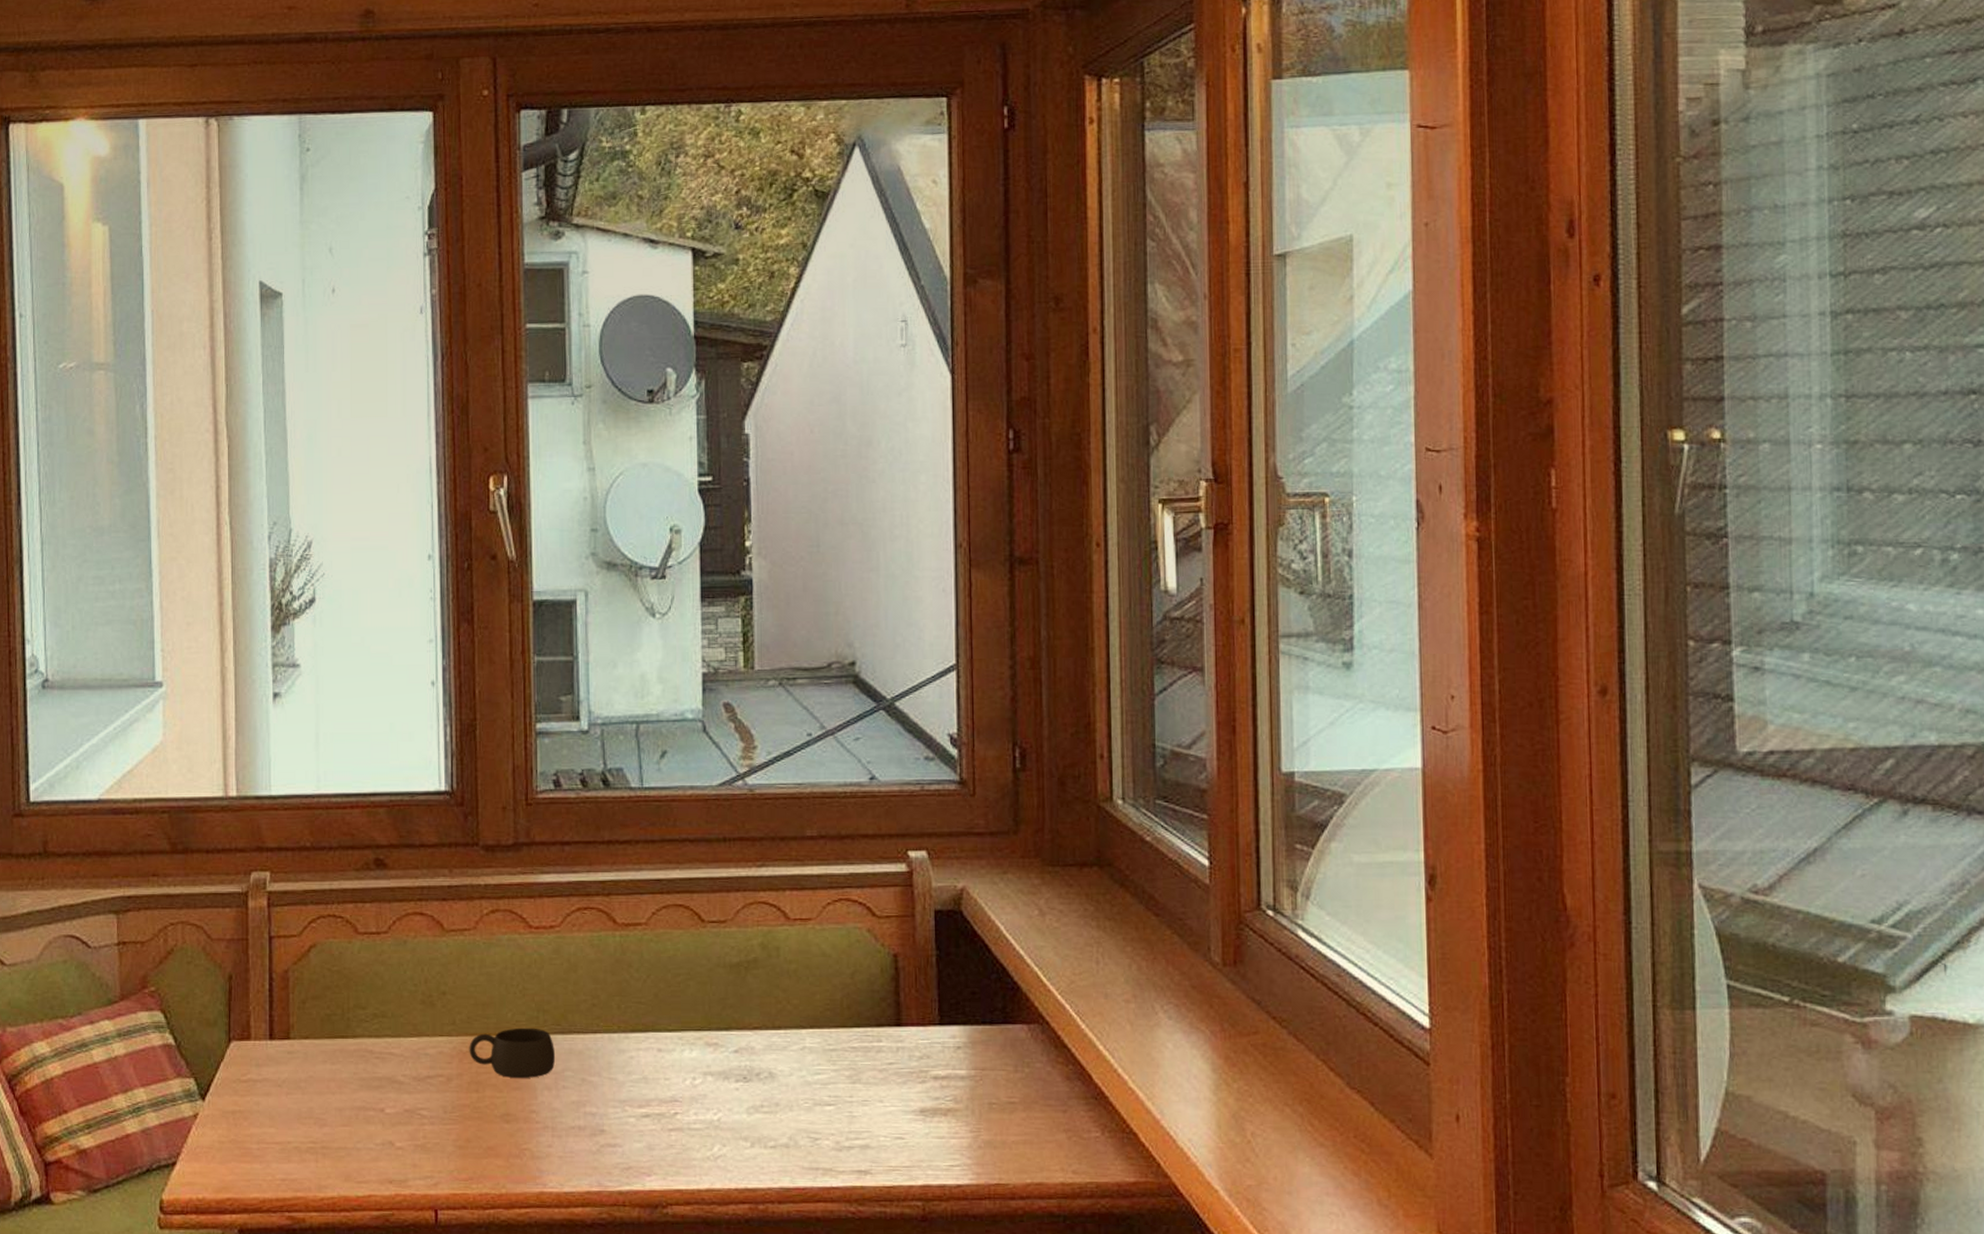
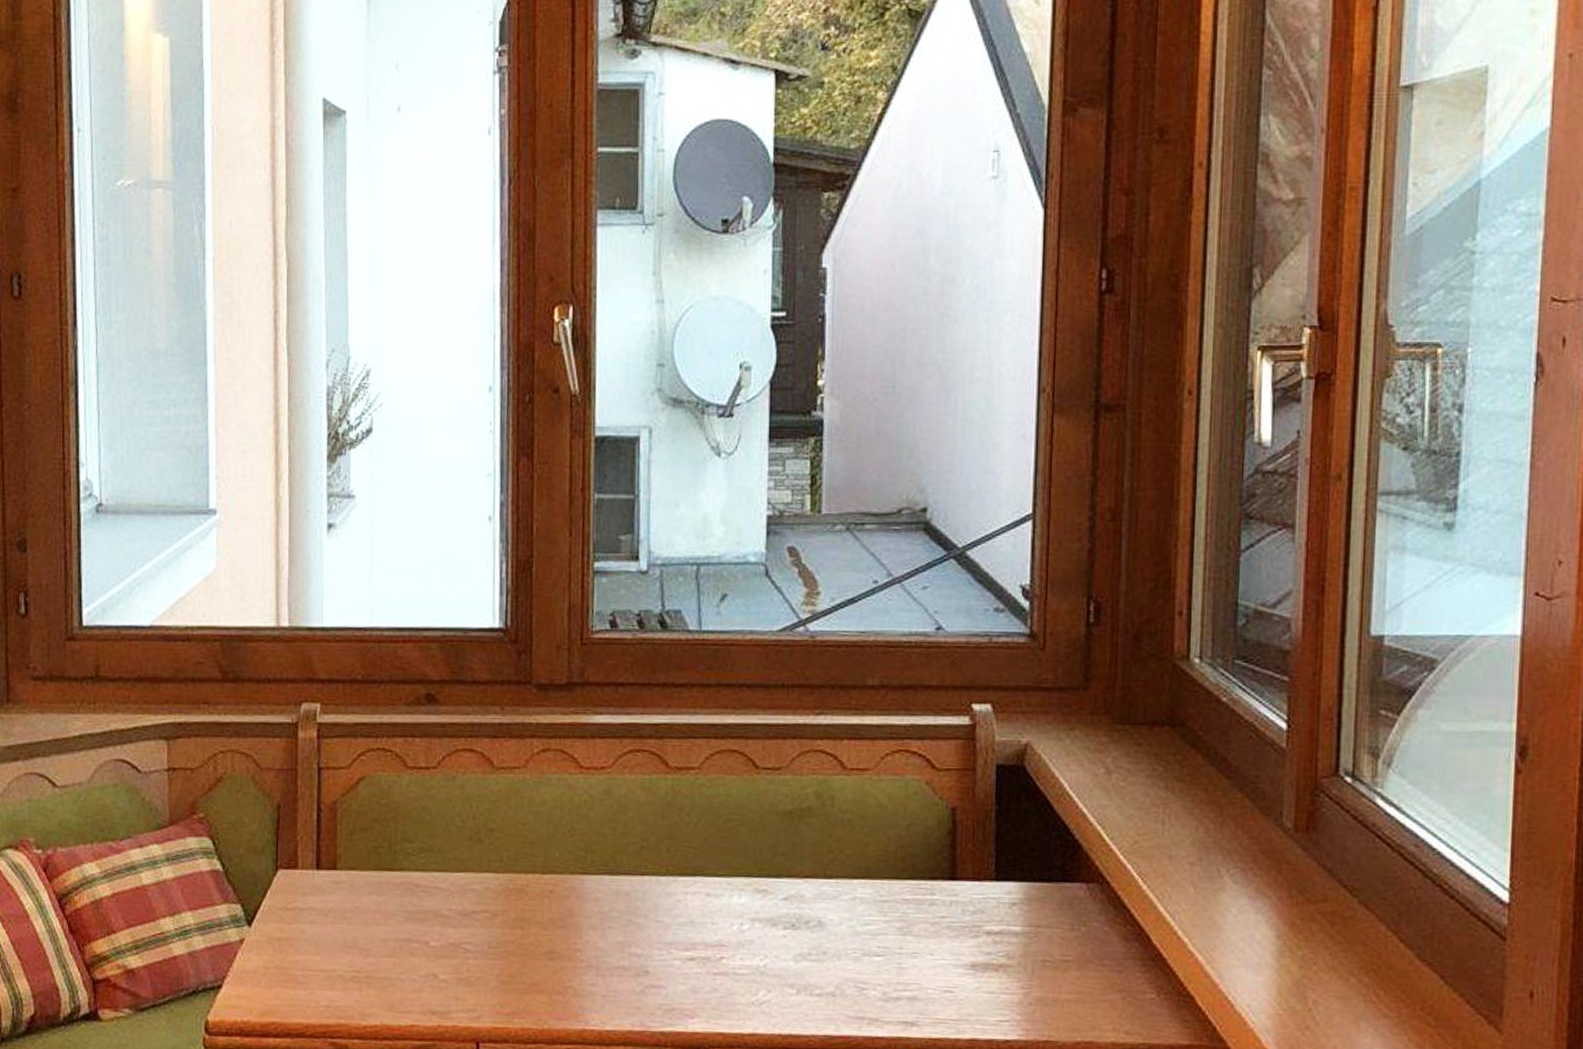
cup: present [469,1027,556,1078] -> none [515,867,602,917]

